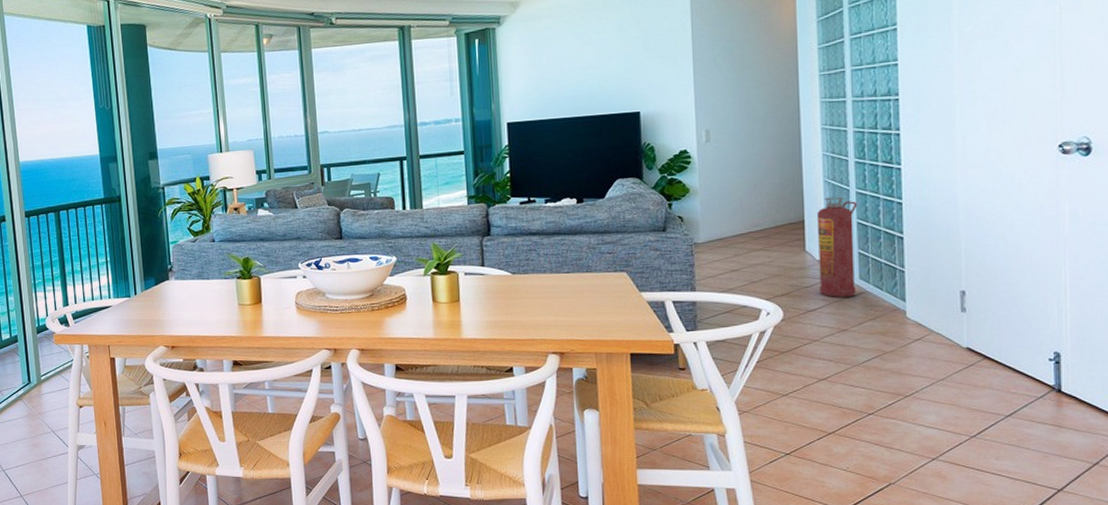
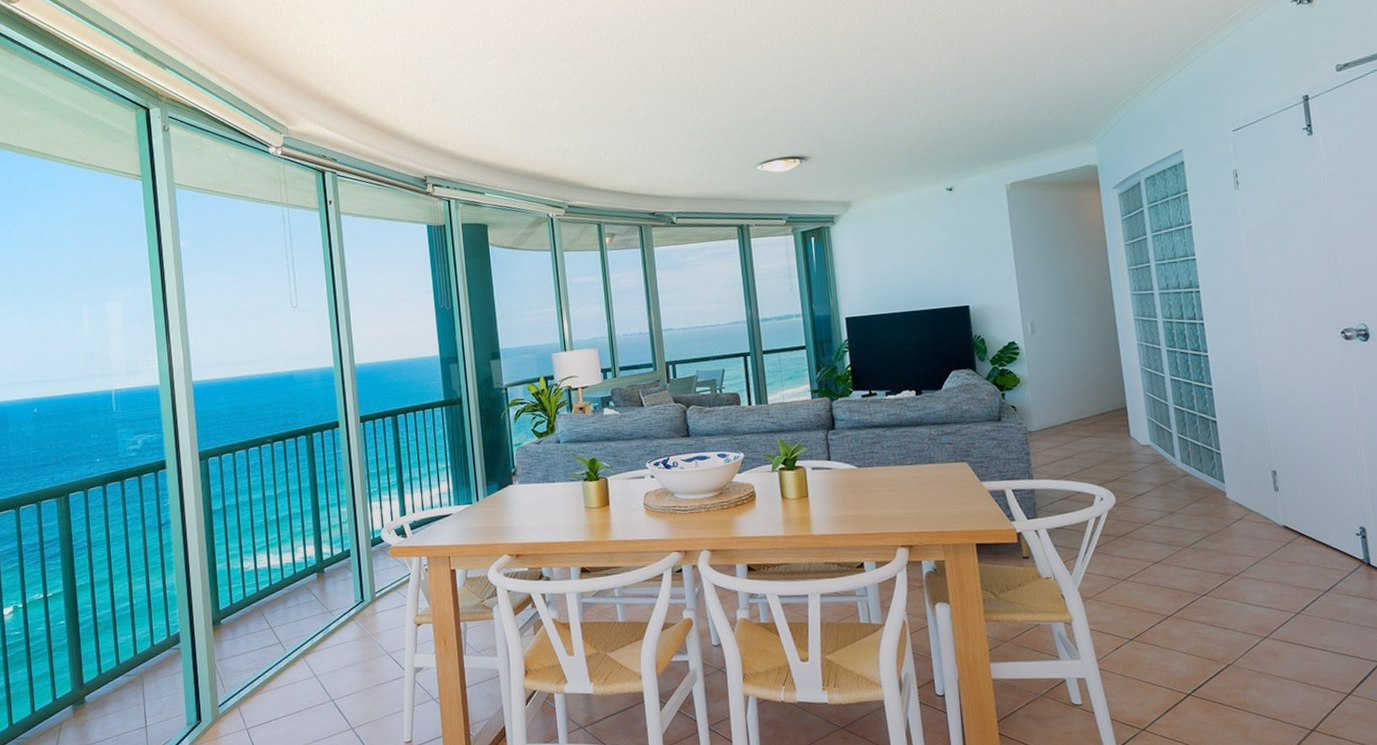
fire extinguisher: present [816,196,857,297] -> none [1137,383,1180,481]

